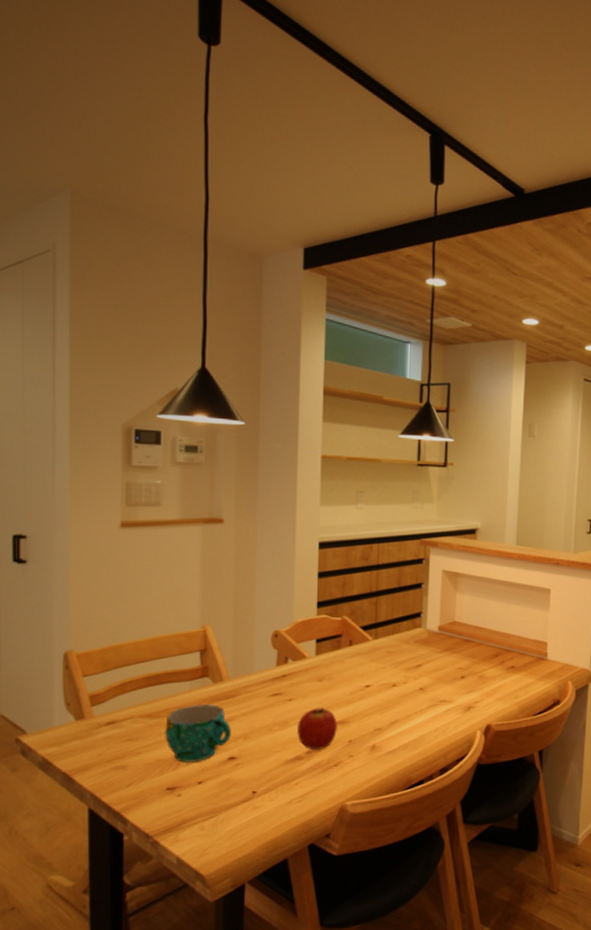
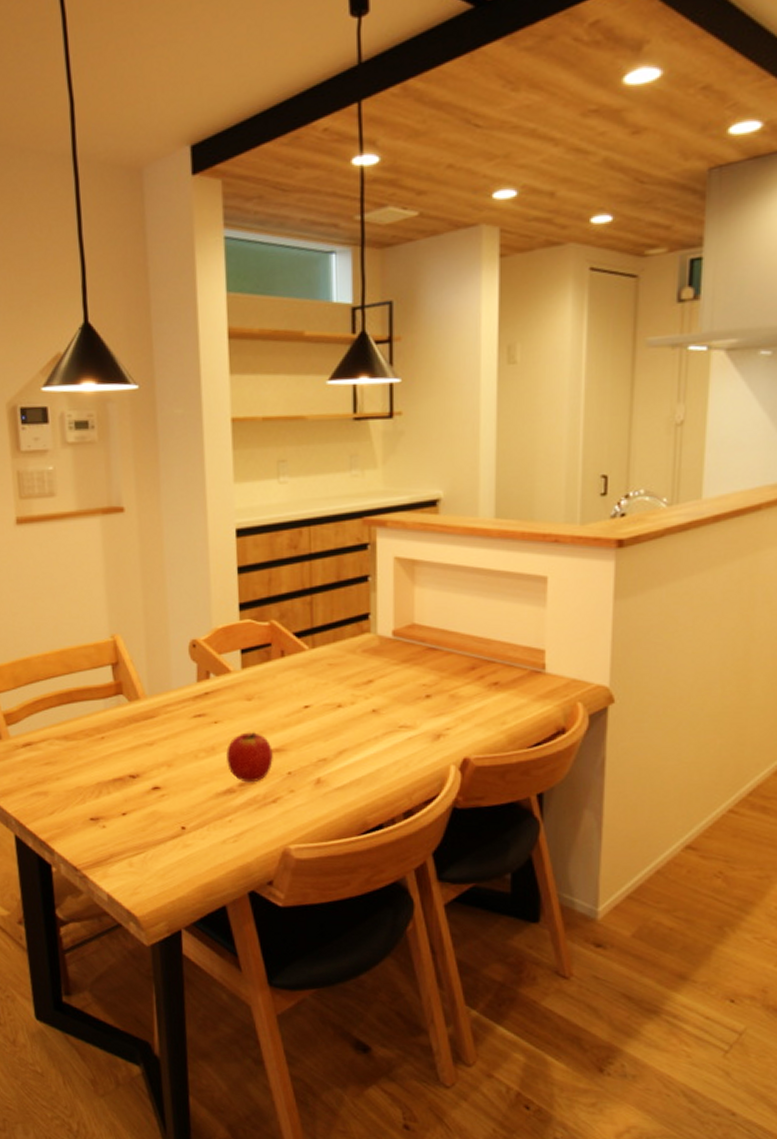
cup: present [164,703,231,764] -> none [82,725,153,792]

